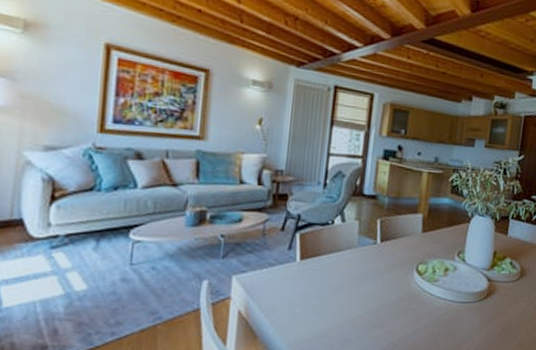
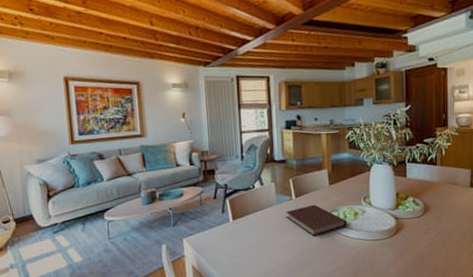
notebook: none [365,252,435,291] -> present [285,204,347,237]

